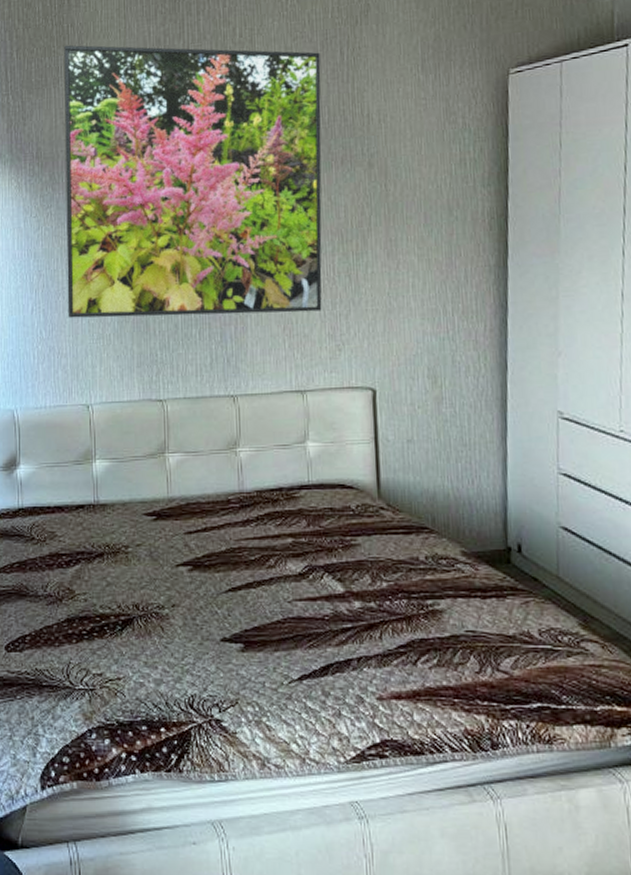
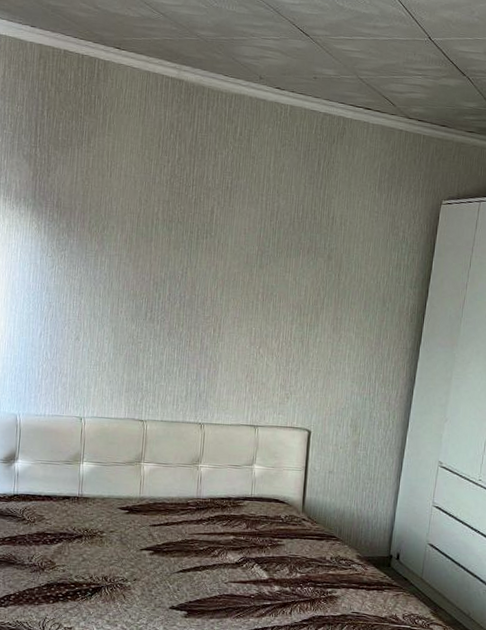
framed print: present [64,45,322,318] -> none [71,113,302,366]

